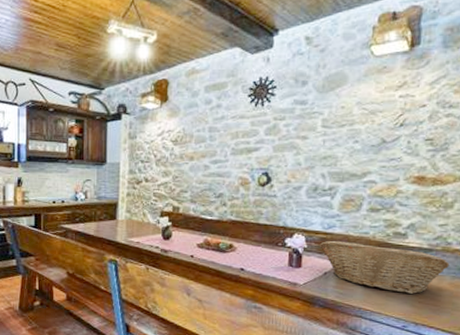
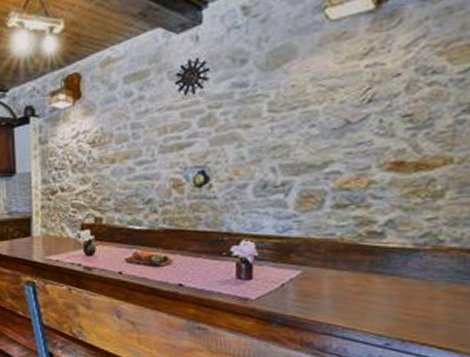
fruit basket: present [320,240,450,294] -> none [274,245,443,305]

